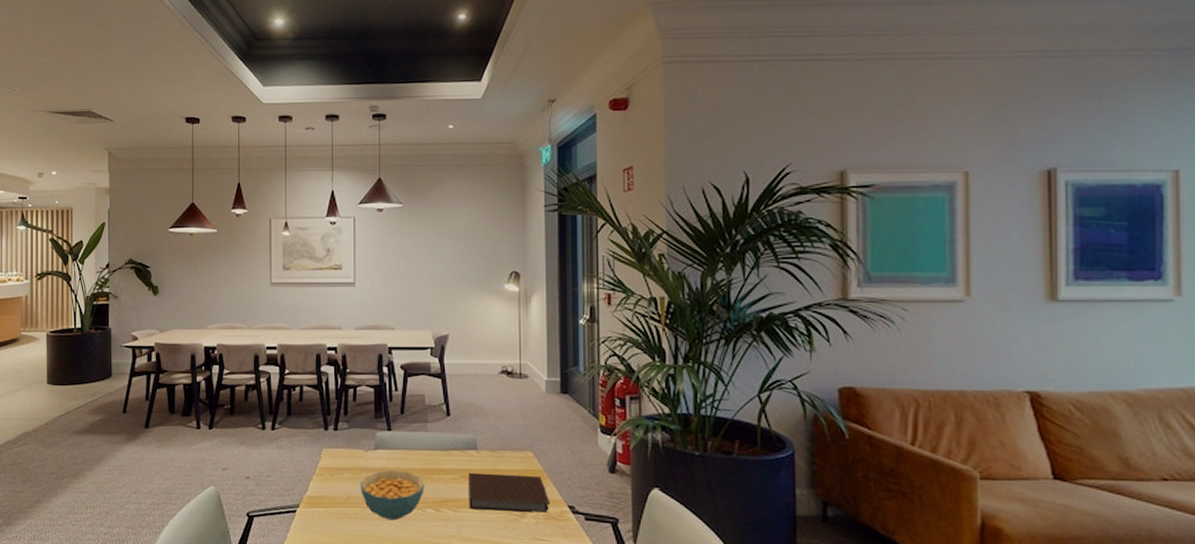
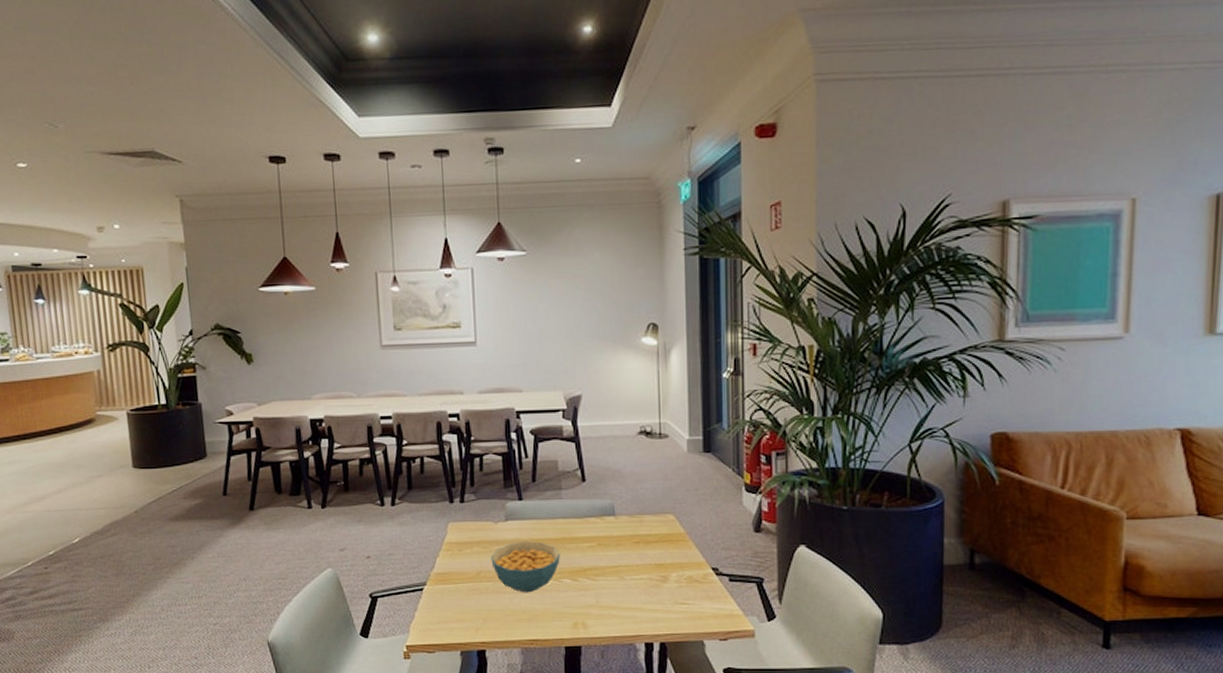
notebook: present [469,472,549,513] -> none [607,539,692,576]

